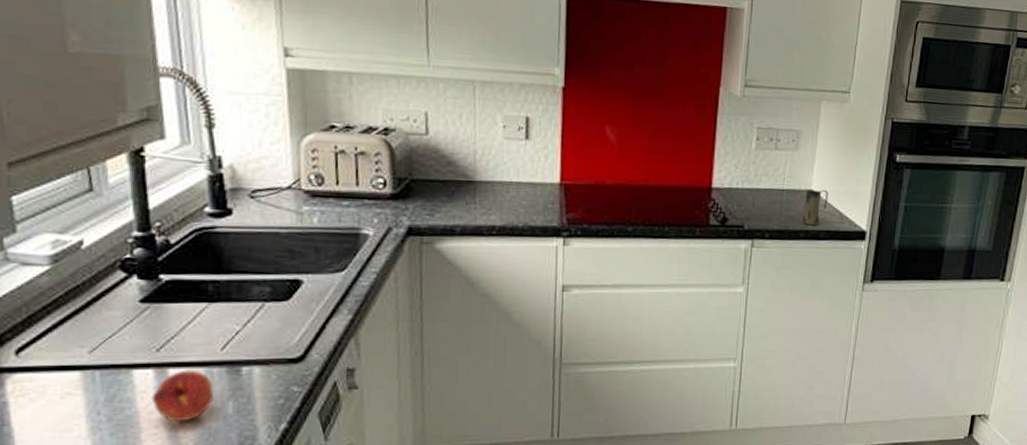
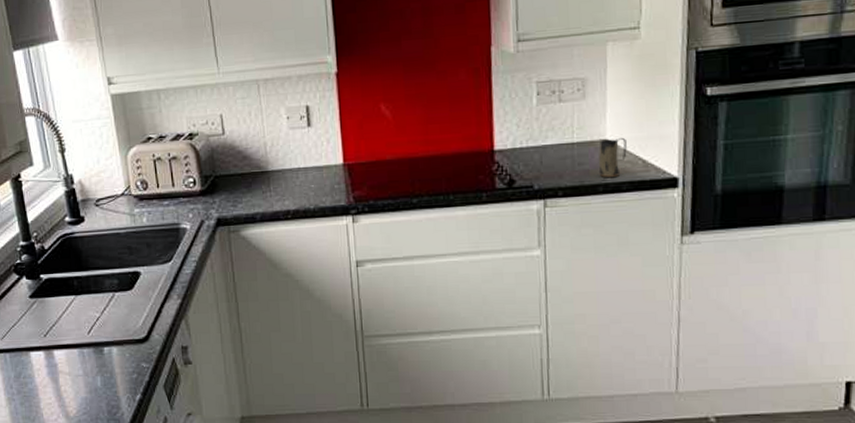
fruit: present [151,370,215,422] -> none [44,351,87,394]

